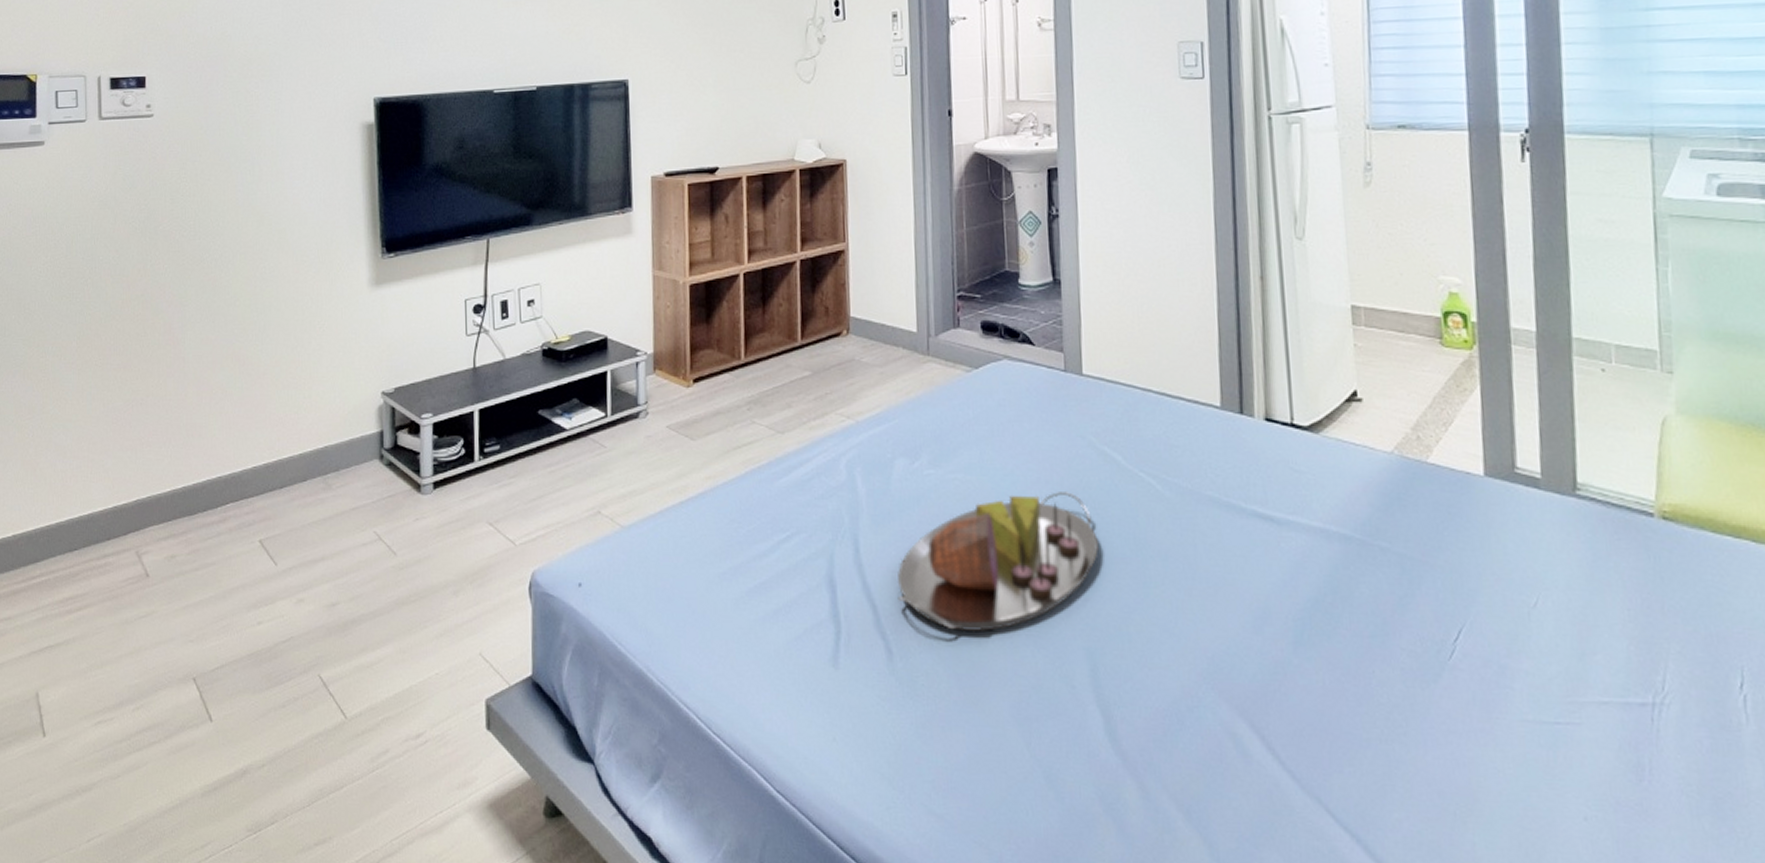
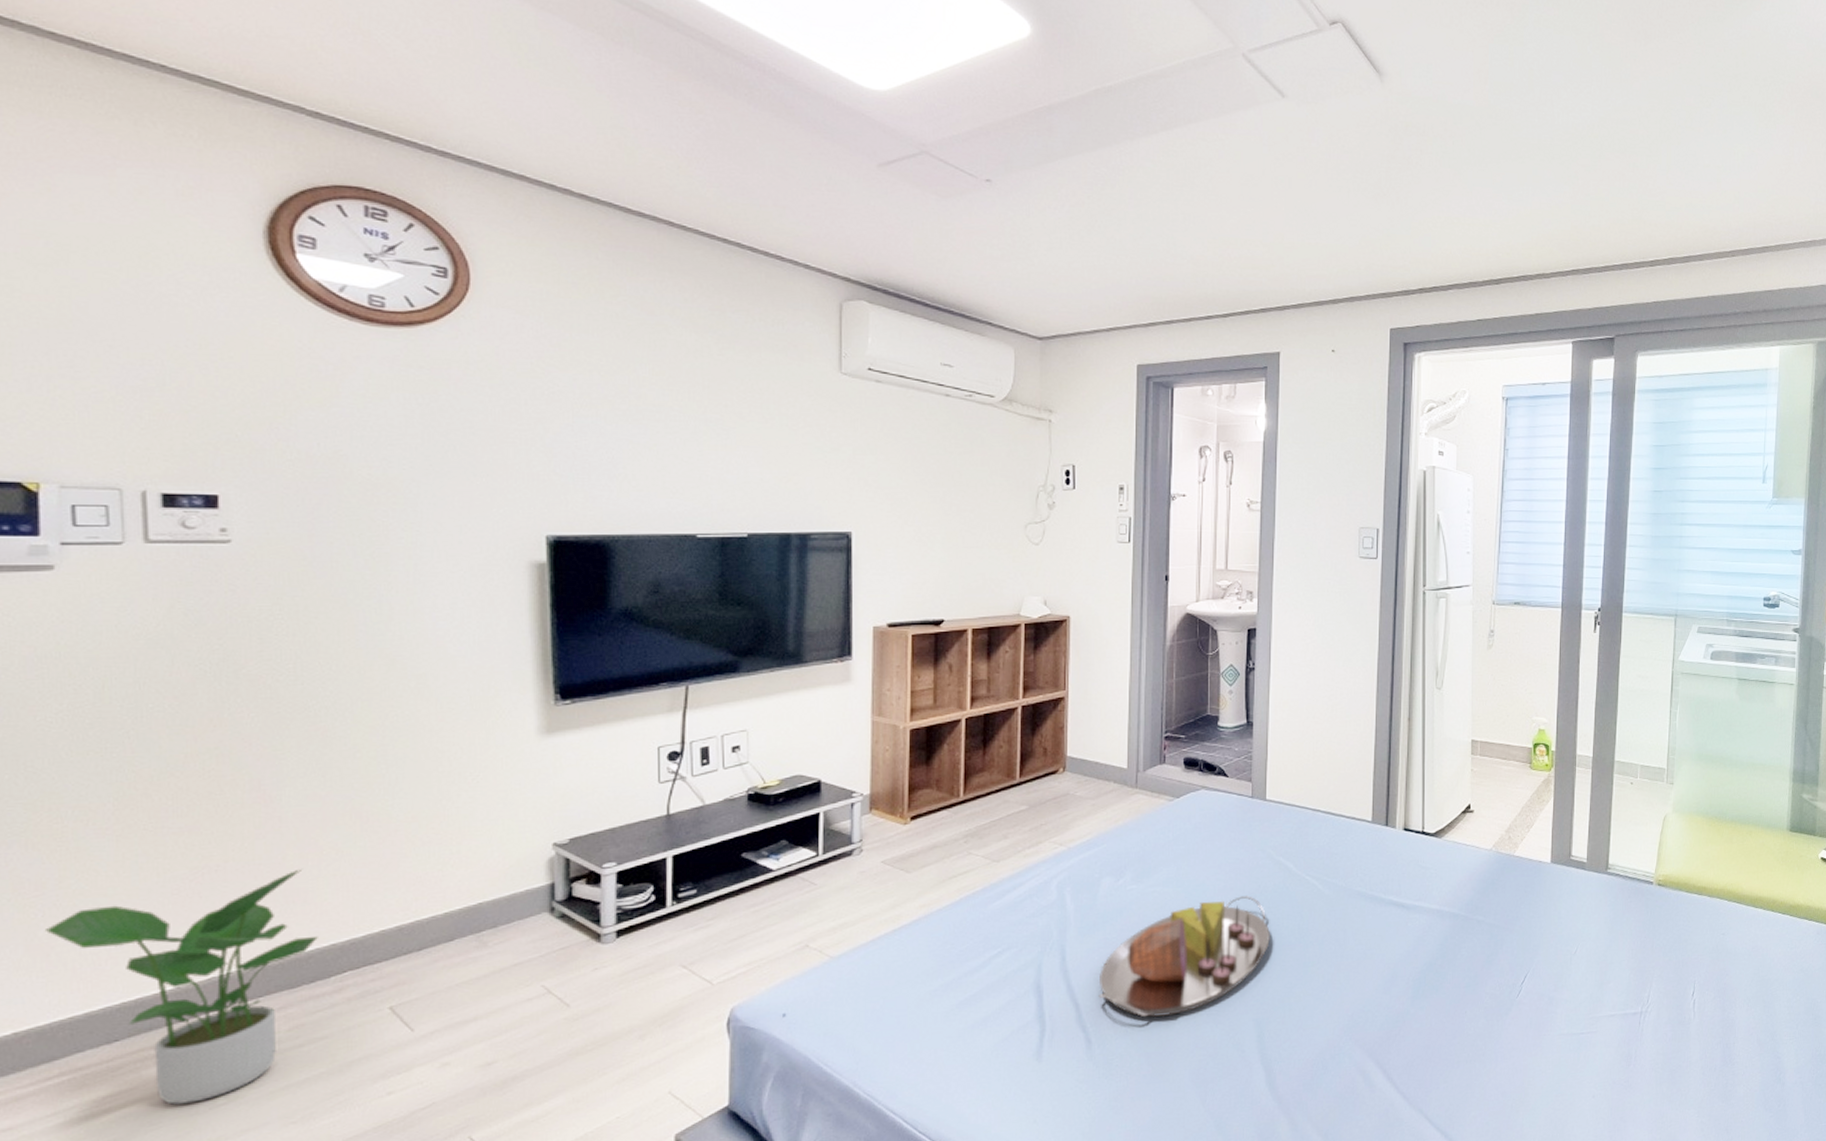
potted plant: none [34,407,209,612] -> present [46,870,318,1105]

